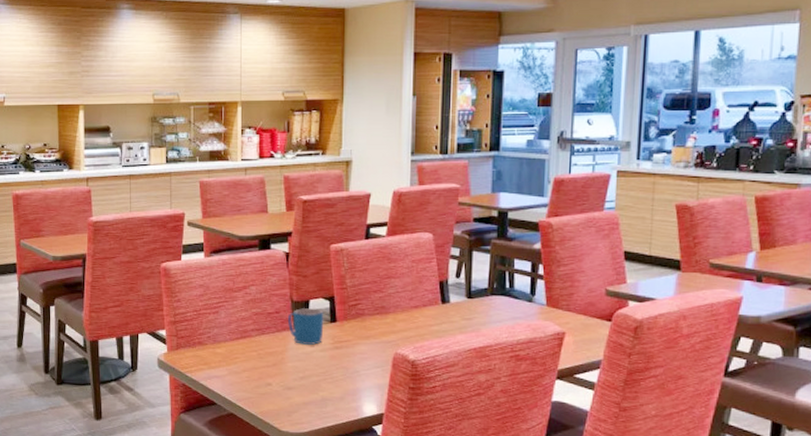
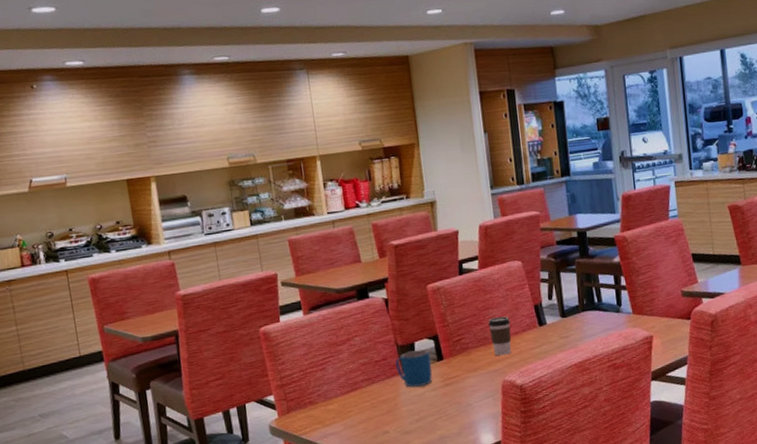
coffee cup: none [388,288,412,328] -> present [488,316,512,356]

